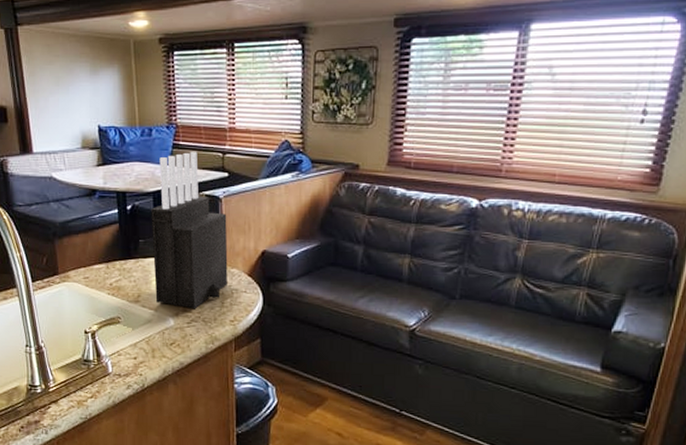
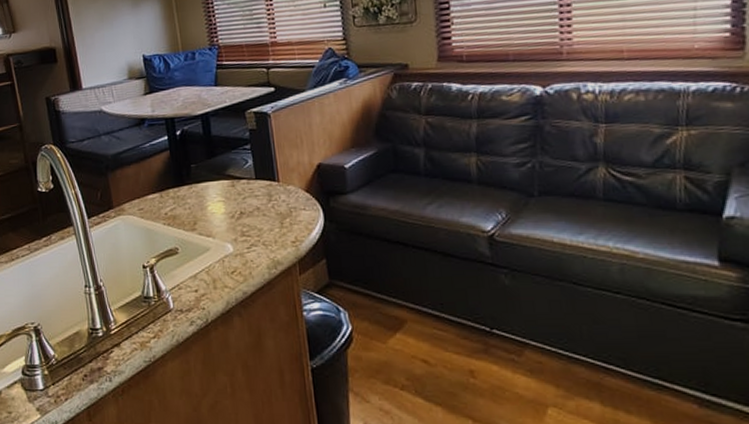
knife block: present [151,151,228,309] -> none [200,69,285,233]

